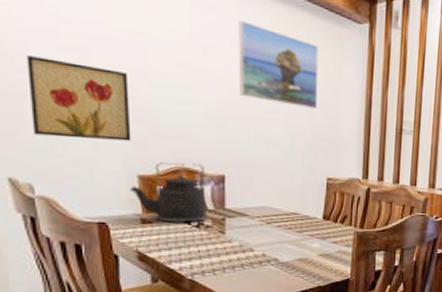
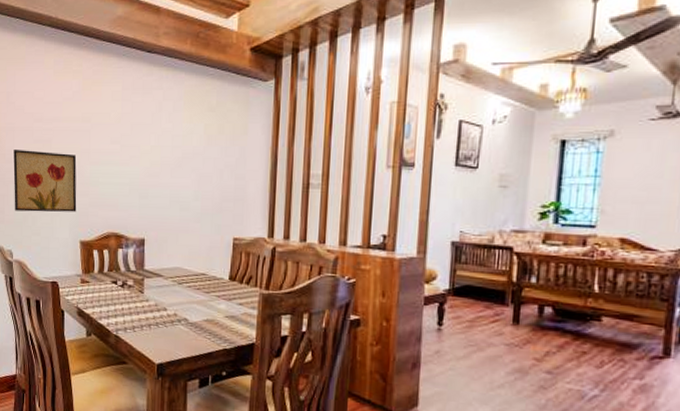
kettle: present [130,162,207,223] -> none [74,228,130,282]
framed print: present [238,20,319,109] -> none [158,97,227,170]

